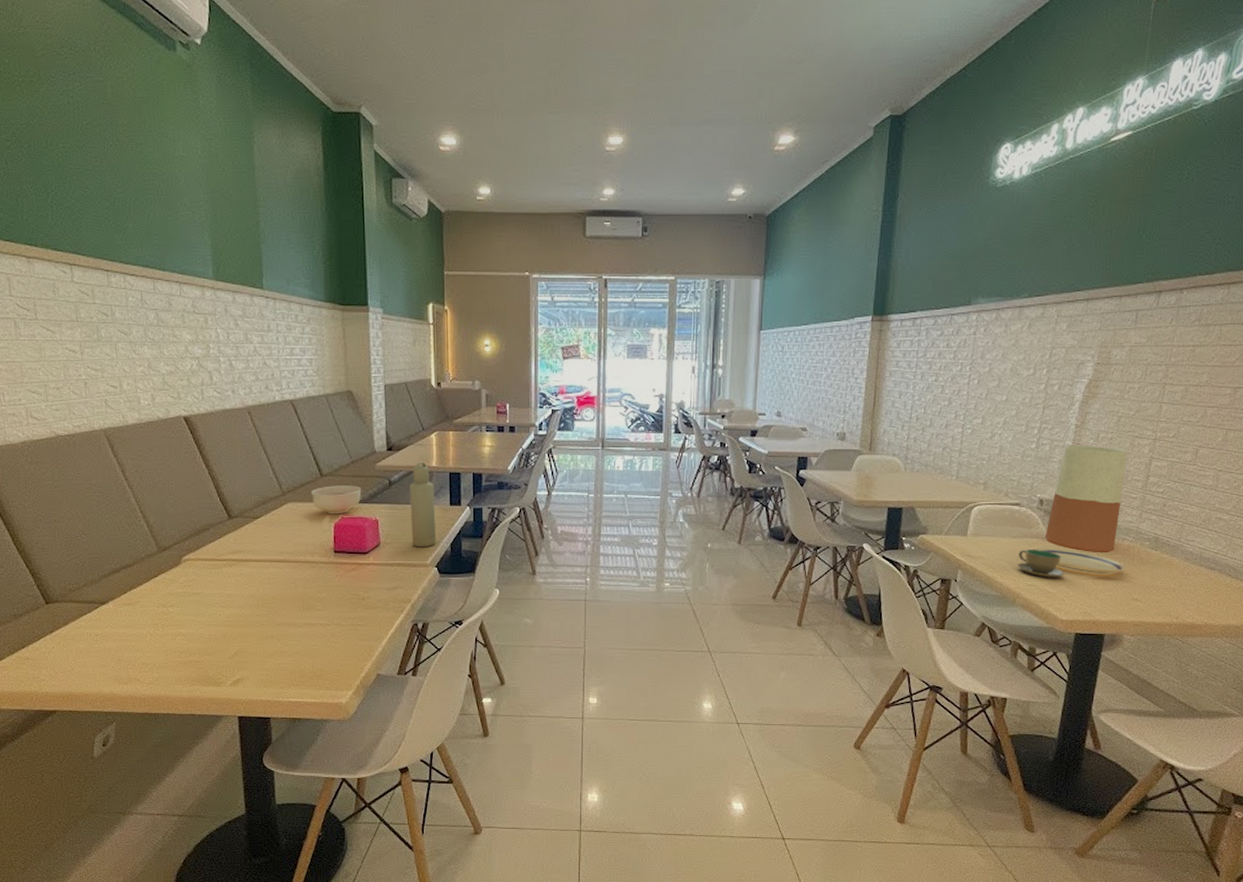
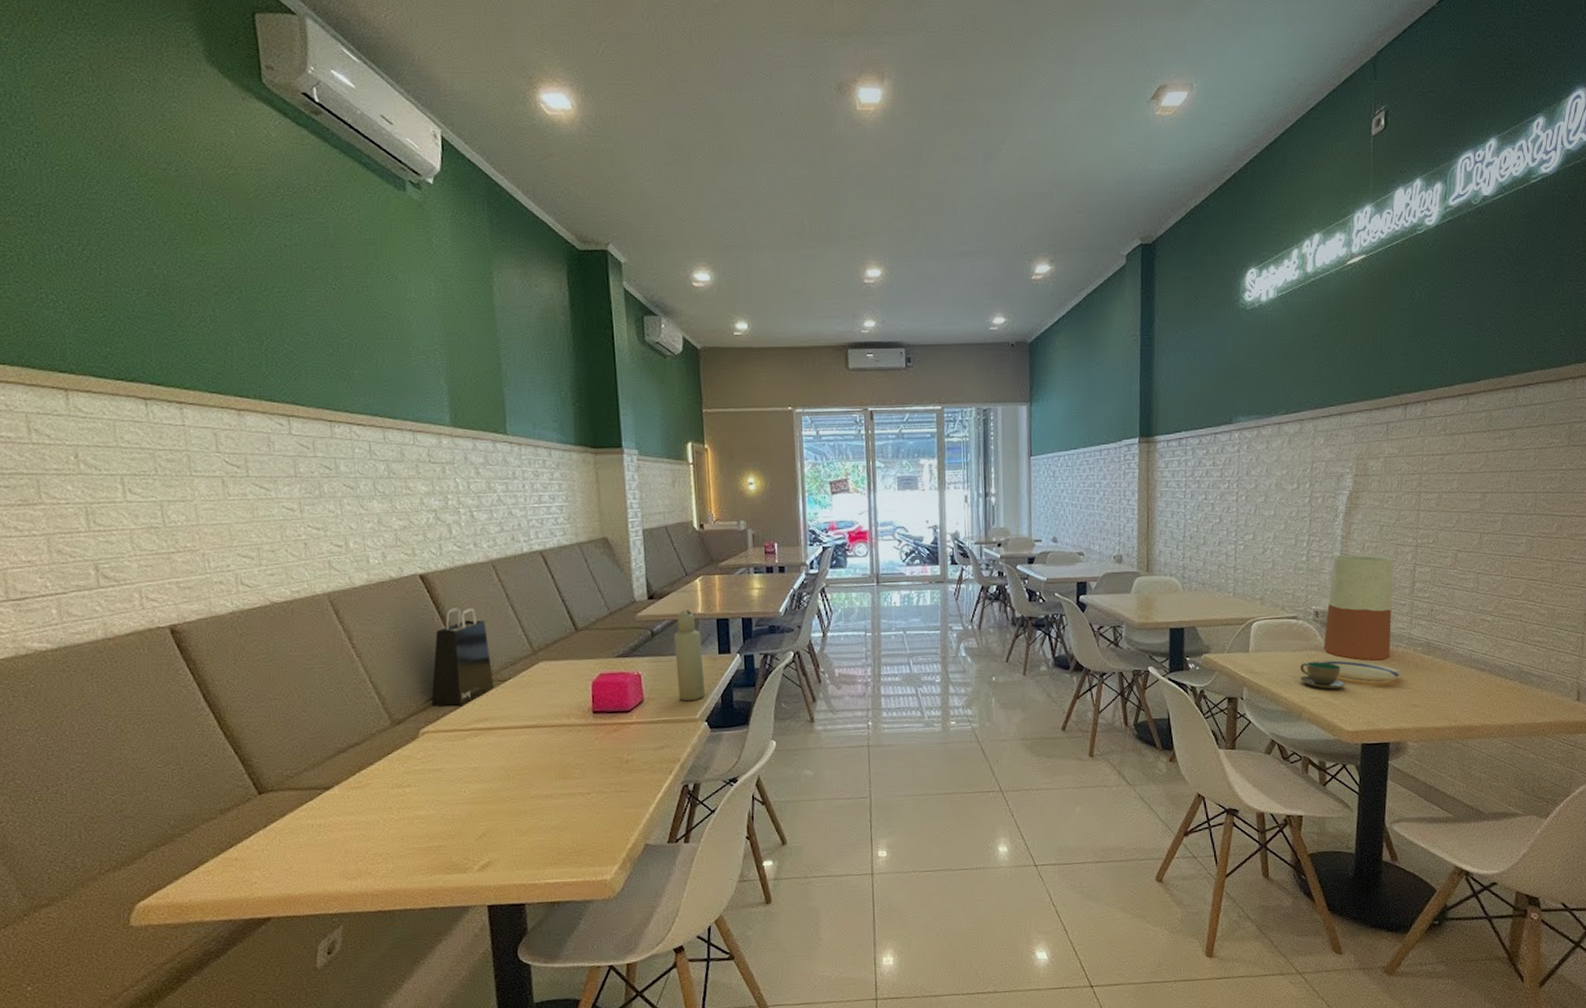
shopping bag: none [192,449,247,539] -> present [431,607,494,708]
bowl: present [311,485,362,515] -> none [565,639,622,672]

